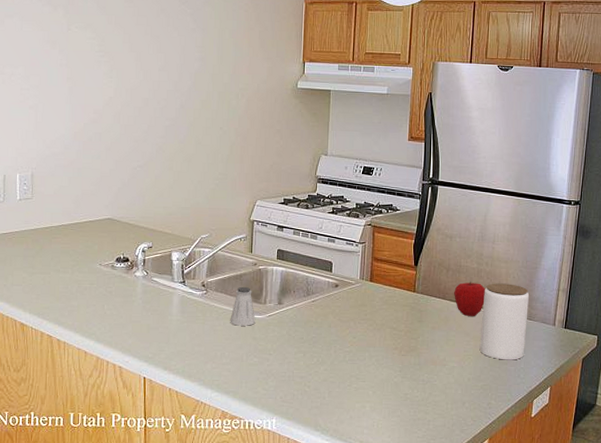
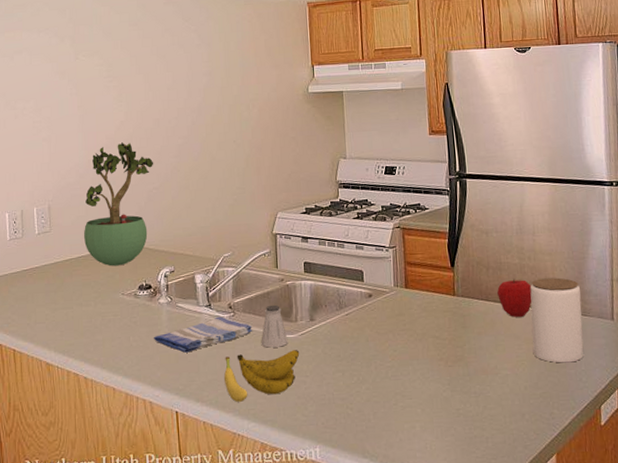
potted plant: none [65,118,140,238] -> present [84,142,154,266]
dish towel: none [128,293,224,324] -> present [154,316,253,353]
banana: none [192,330,266,373] -> present [224,350,300,402]

